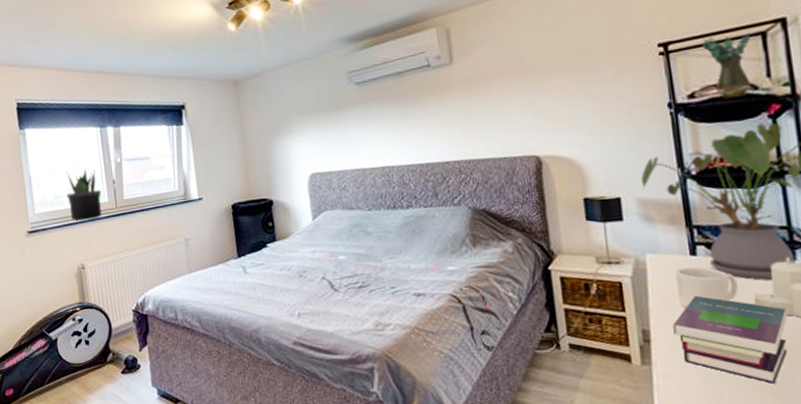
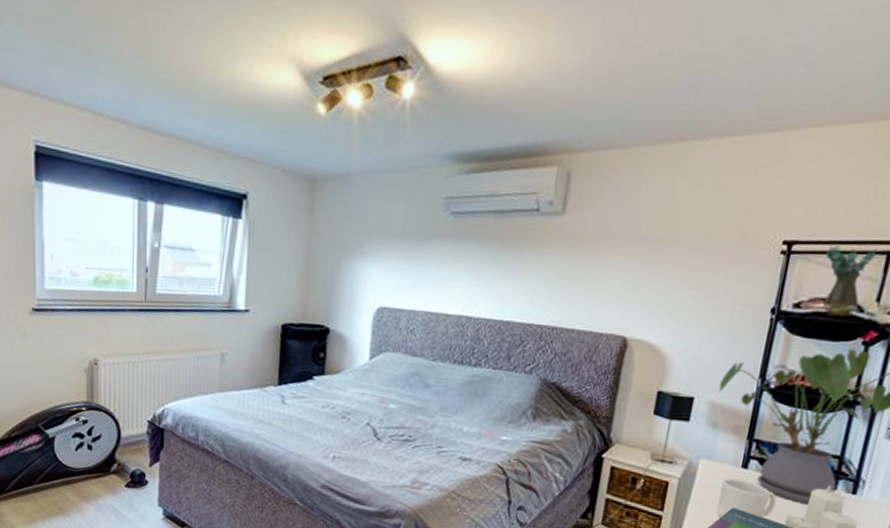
planter: present [66,168,102,221] -> none [86,246,130,311]

